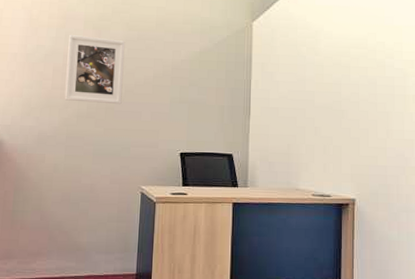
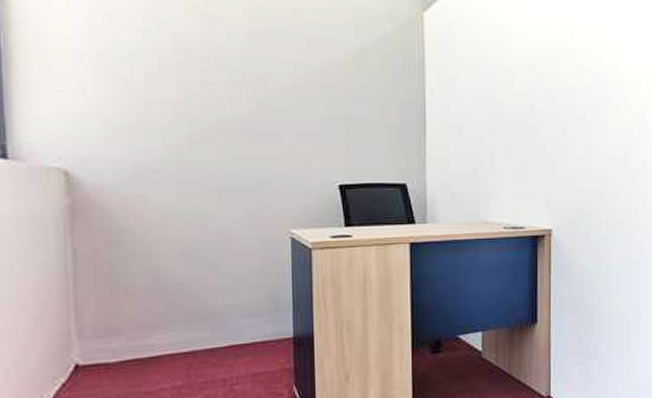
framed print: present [64,34,125,105] -> none [164,24,253,124]

